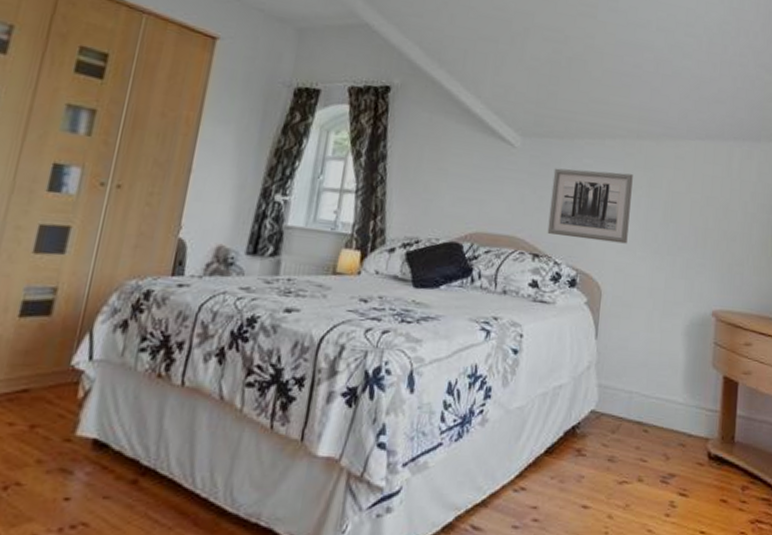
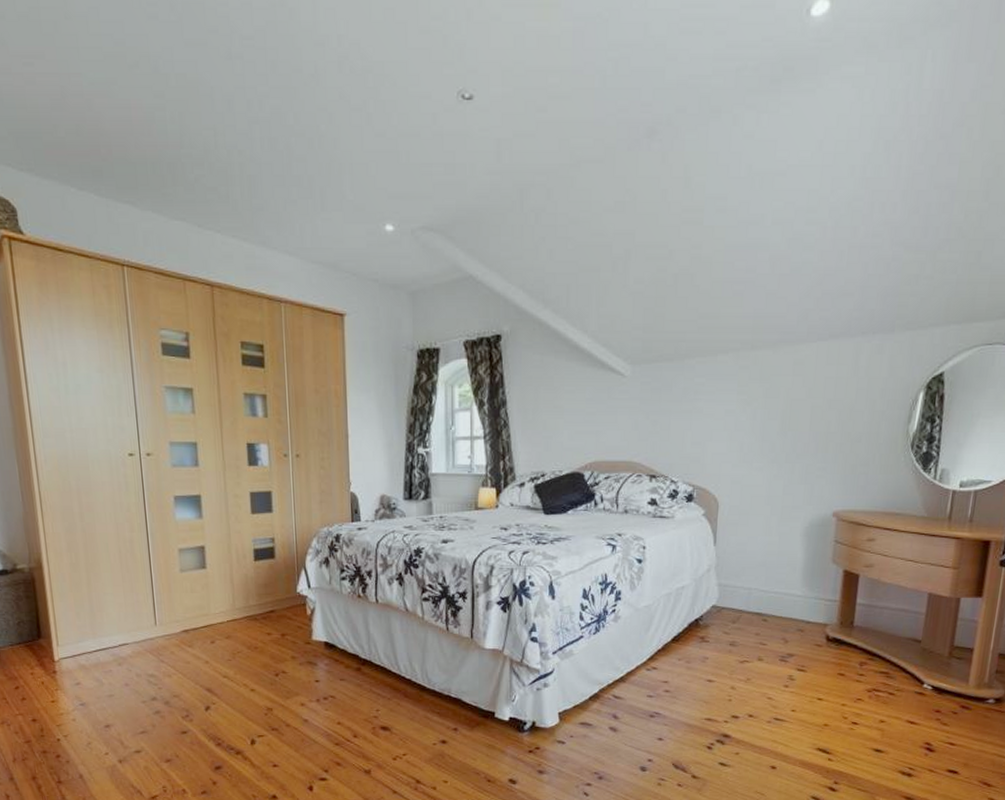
wall art: present [547,168,633,244] -> none [662,387,748,457]

